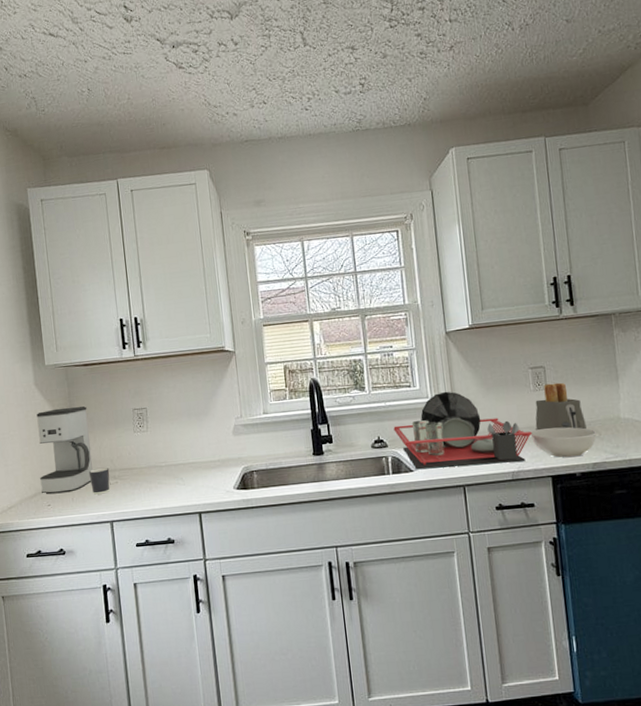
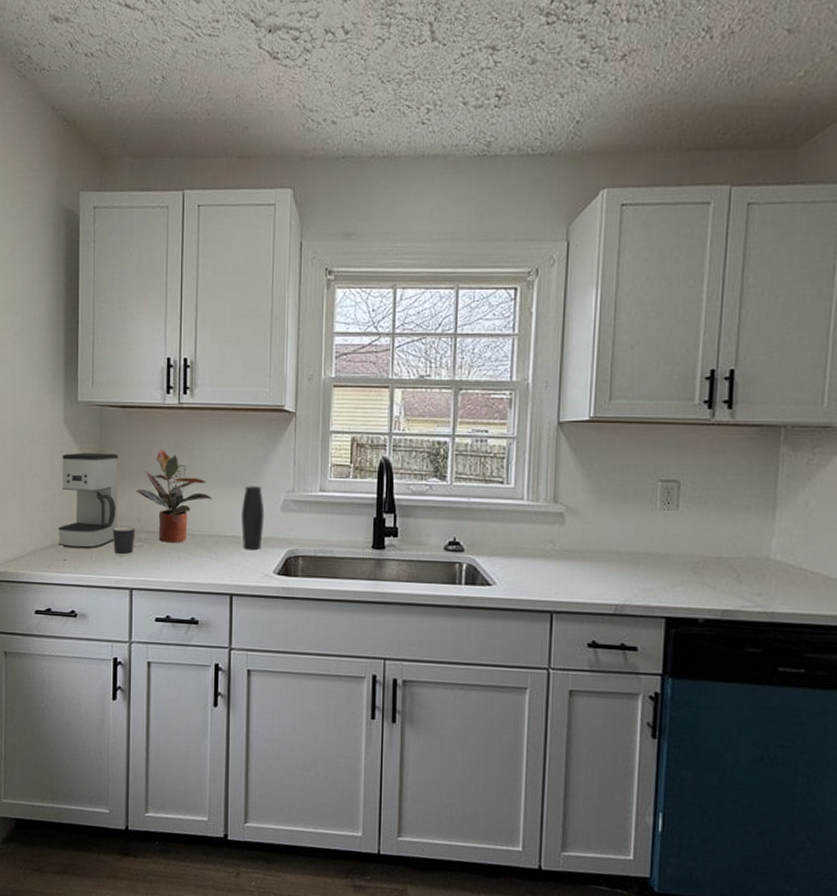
potted plant: none [106,397,174,477] -> present [136,450,213,543]
vase: none [199,417,221,472] -> present [241,486,265,550]
dish rack: present [393,391,533,470] -> none [474,494,650,593]
bowl: present [530,427,597,458] -> none [646,558,735,599]
toaster: present [535,382,587,431] -> none [653,503,722,567]

